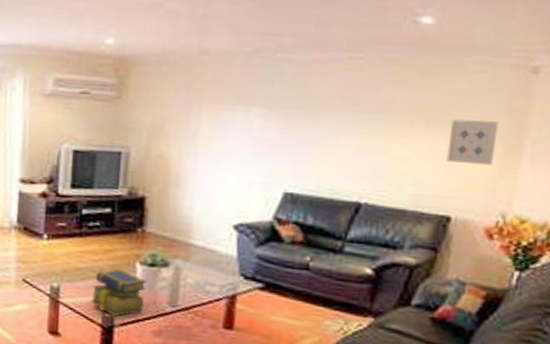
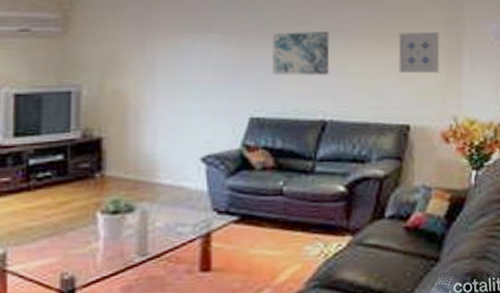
stack of books: present [90,268,146,317] -> none [45,222,110,278]
wall art: none [311,110,375,158] -> present [271,30,330,76]

